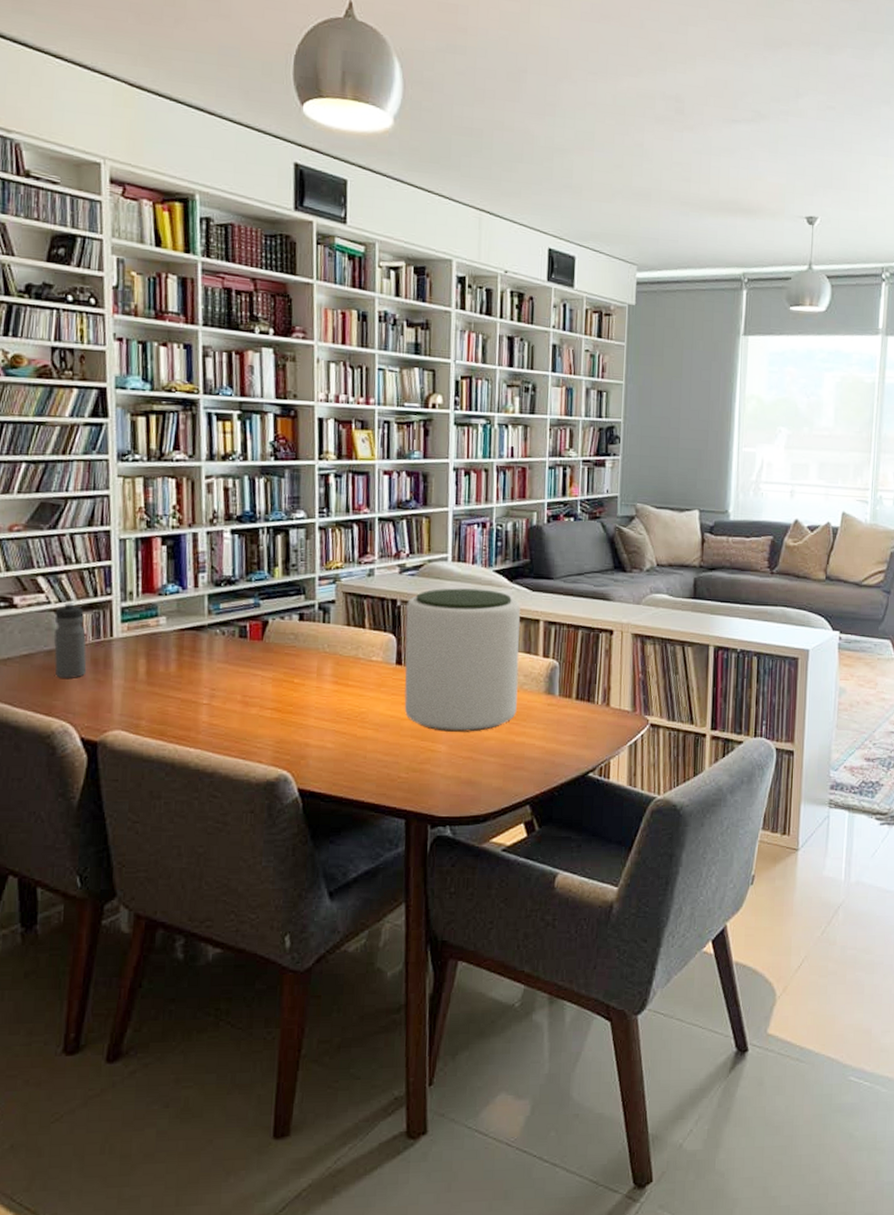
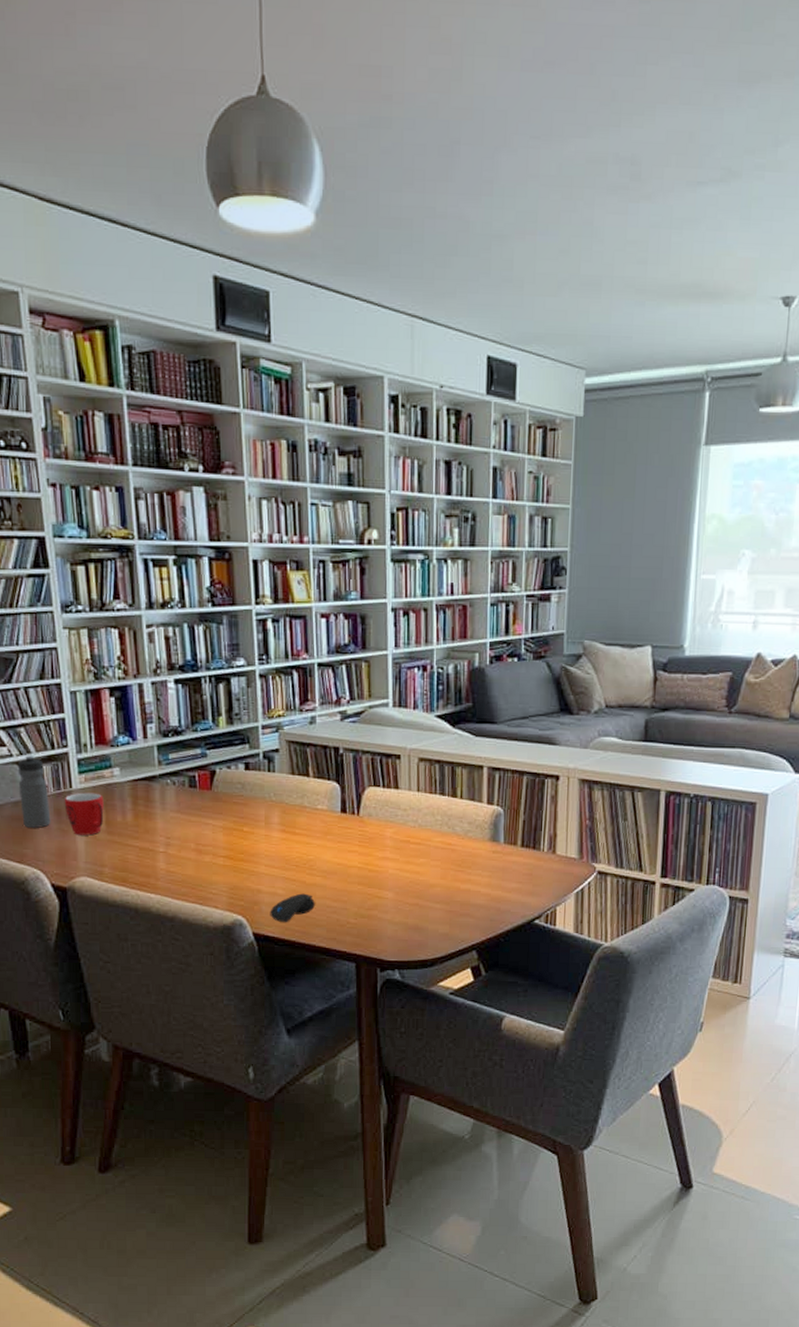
mug: none [102,641,146,687] -> present [64,792,104,836]
computer mouse: none [317,747,365,777] -> present [270,893,315,922]
plant pot: present [404,588,520,732] -> none [349,734,464,879]

